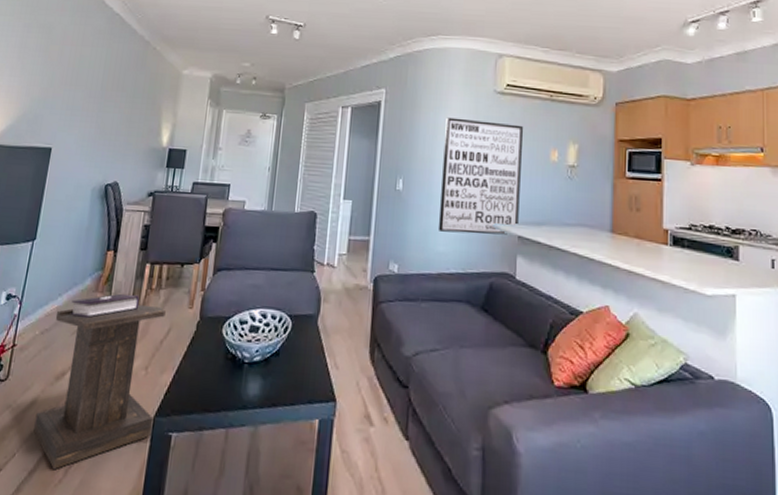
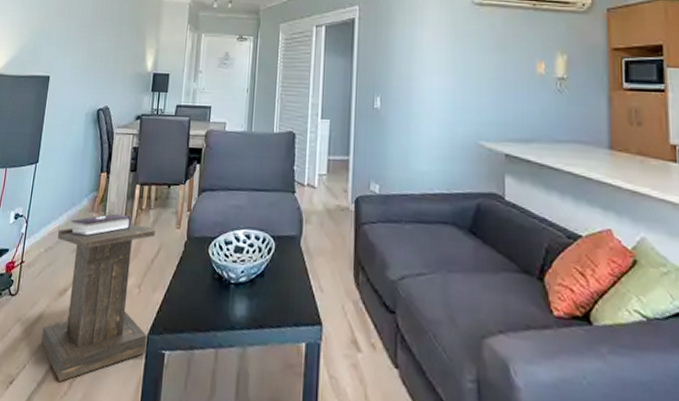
wall art: present [437,117,523,235] -> none [419,32,505,153]

